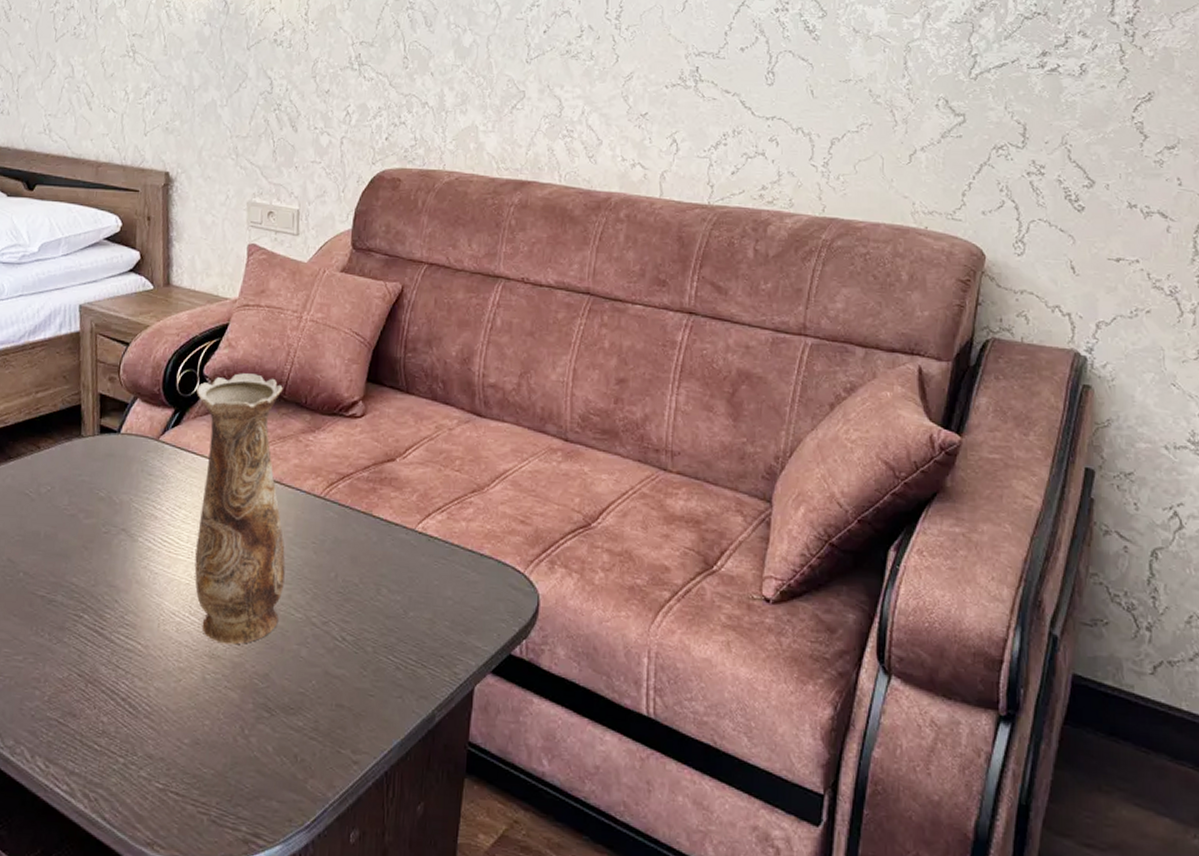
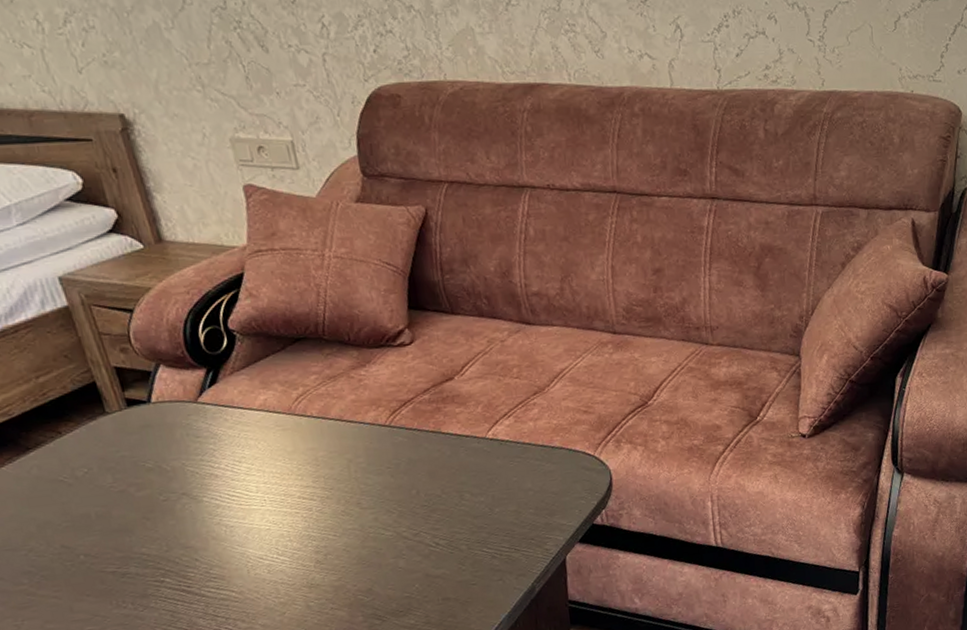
vase: present [194,373,286,645] -> none [225,319,370,574]

